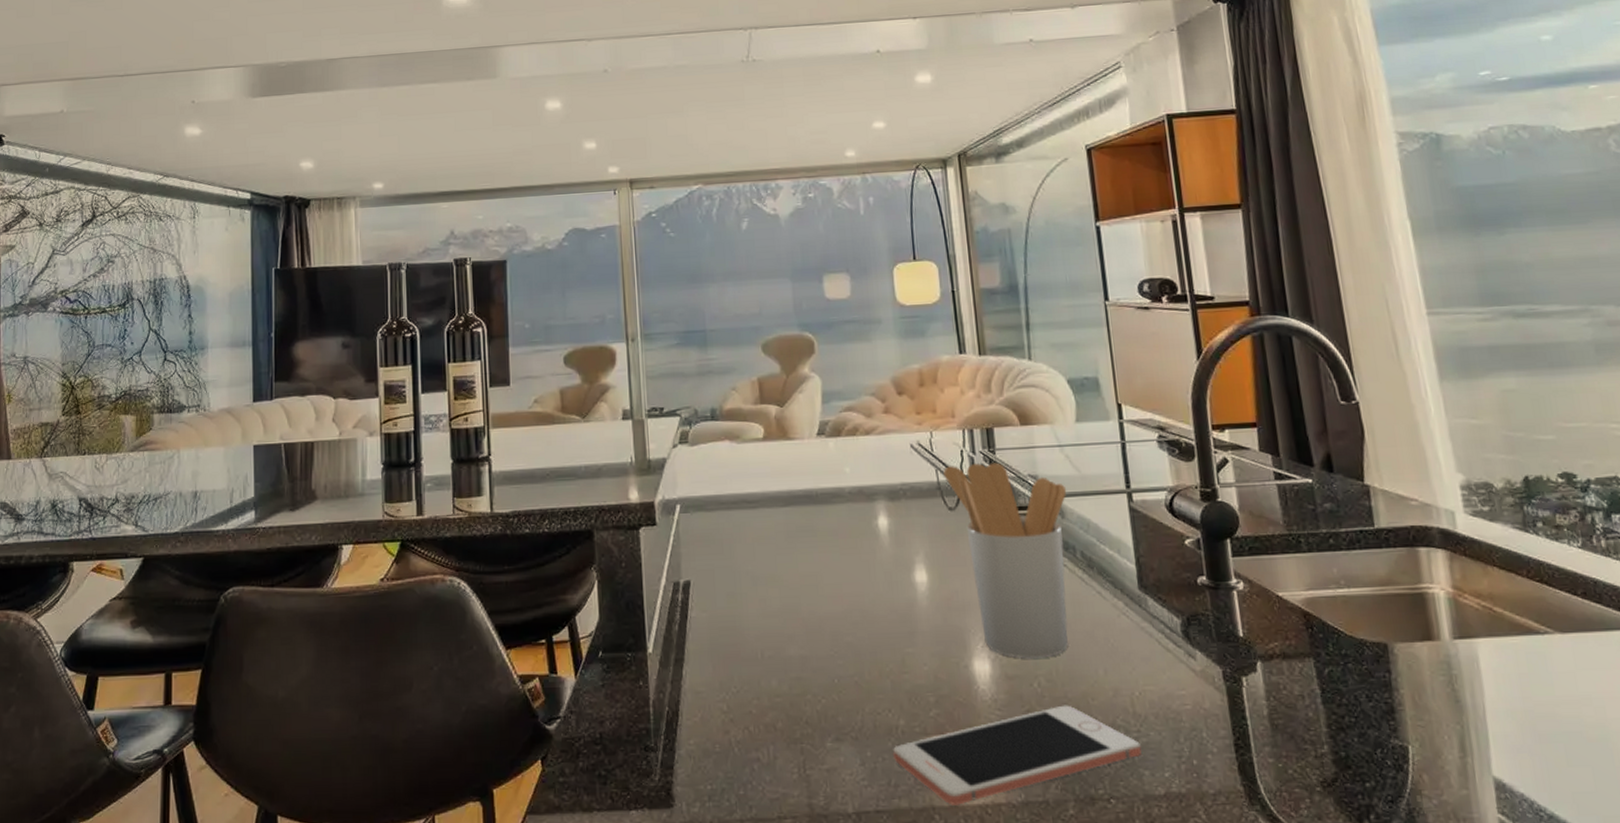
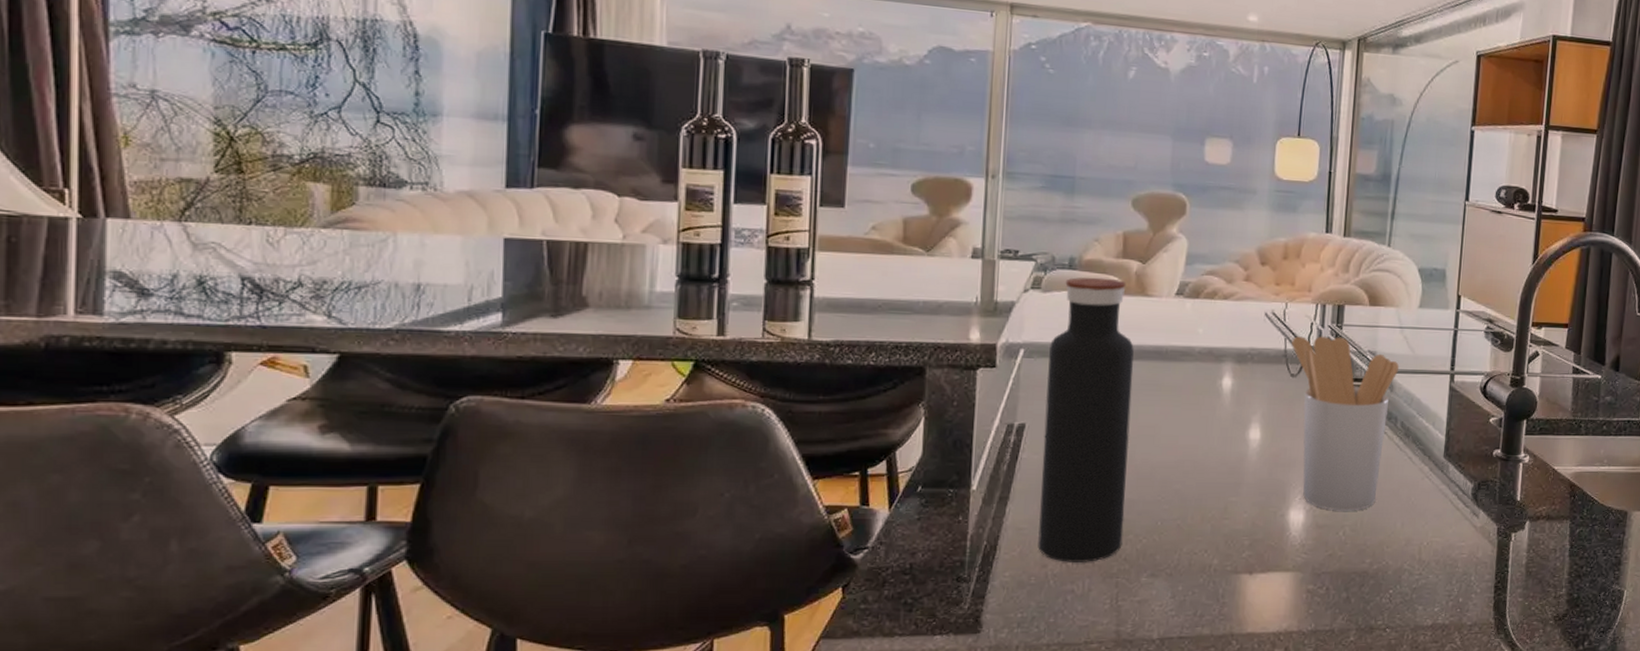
water bottle: none [703,425,802,728] -> present [1038,277,1134,562]
cell phone: present [892,705,1142,805] -> none [1202,551,1421,633]

